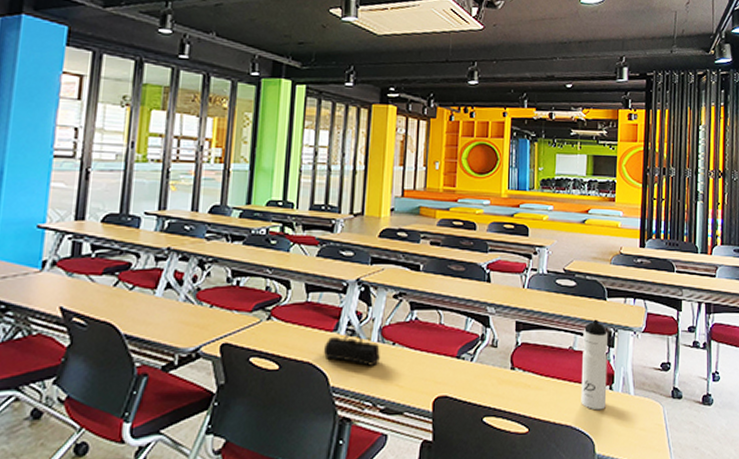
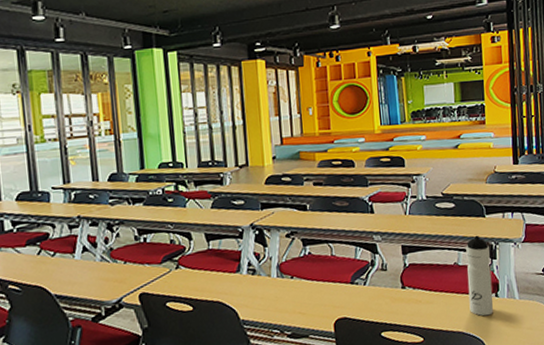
pencil case: present [323,332,380,366] -> none [229,271,281,299]

